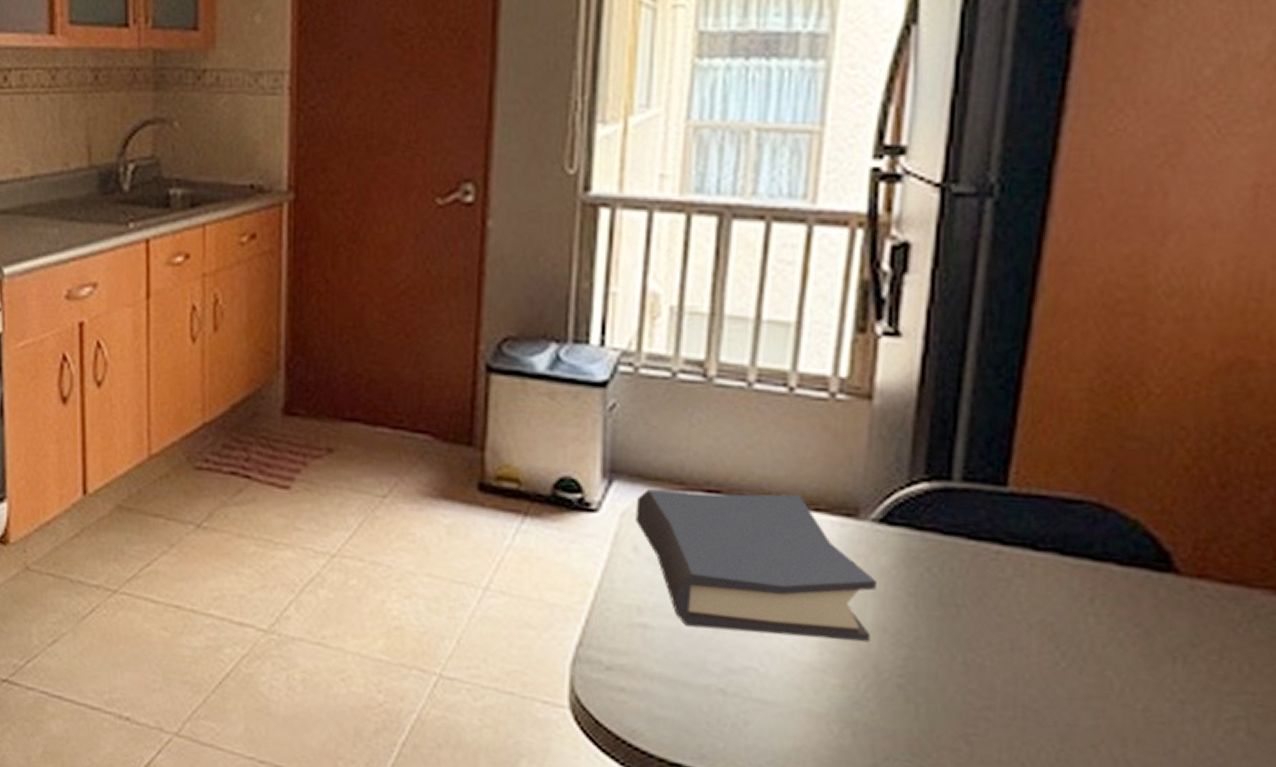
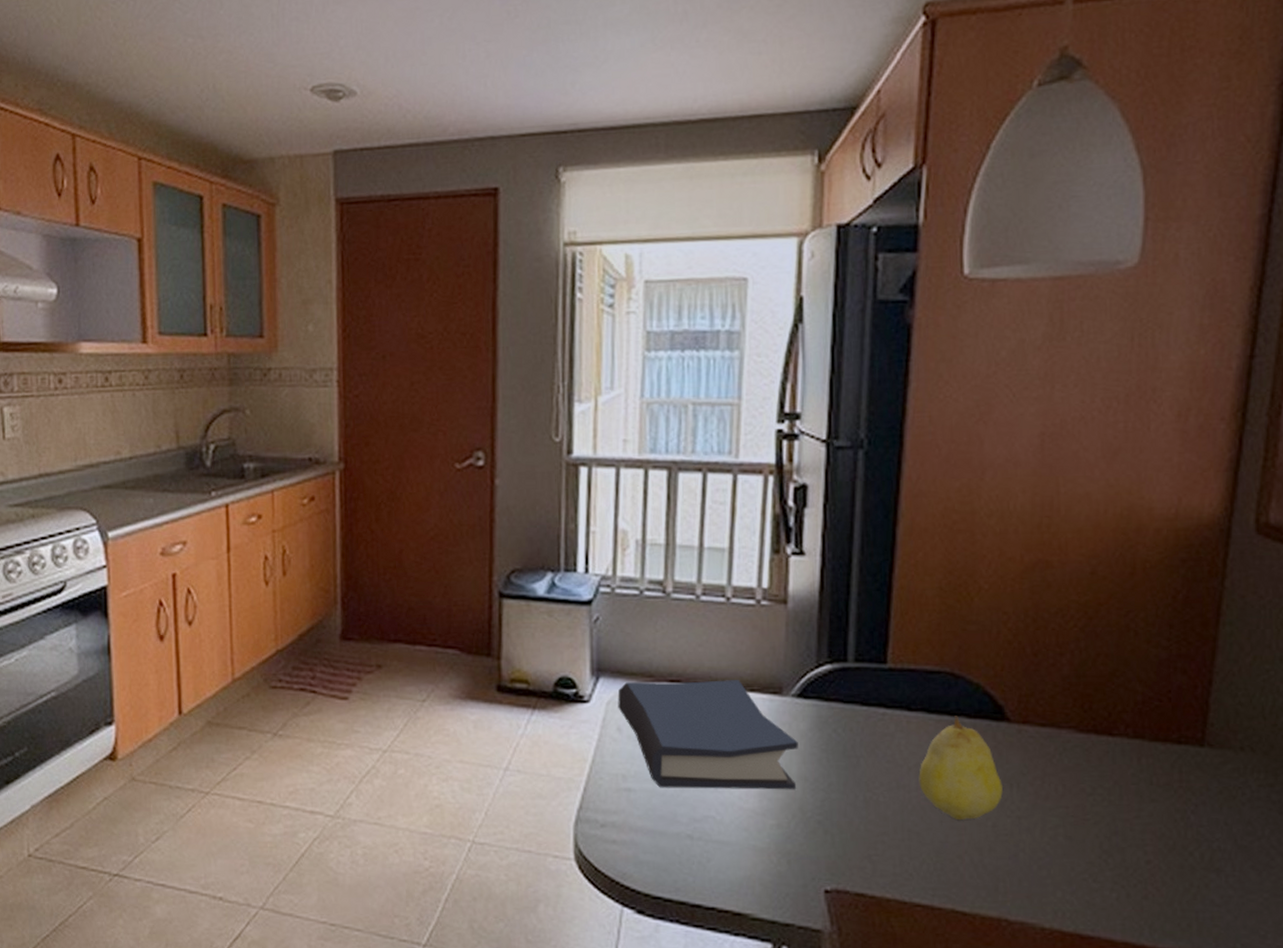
fruit: none [1042,561,1162,700] -> present [919,716,1003,821]

